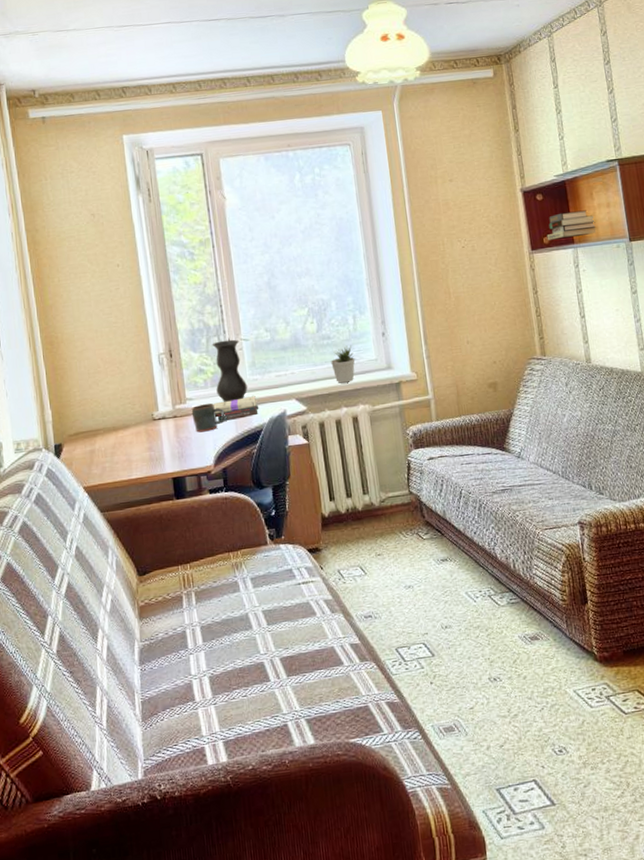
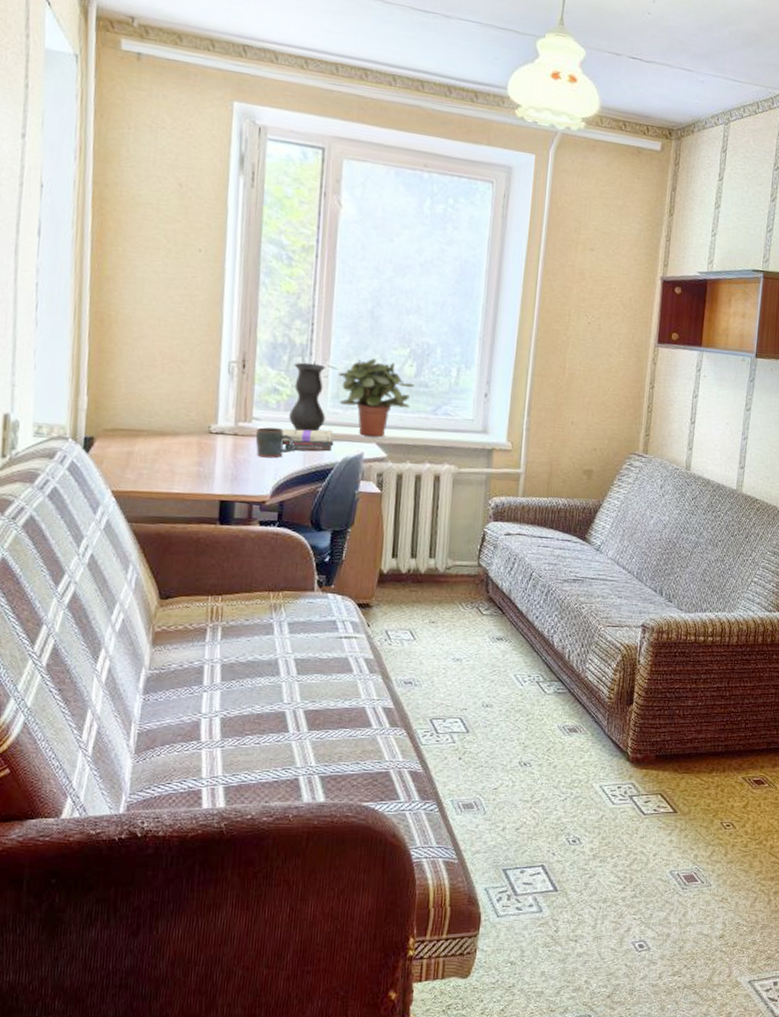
potted plant: none [251,323,319,395] -> present [339,358,415,438]
potted plant: present [331,345,356,383] -> none [423,398,450,438]
books: present [546,210,596,241] -> none [676,312,727,342]

